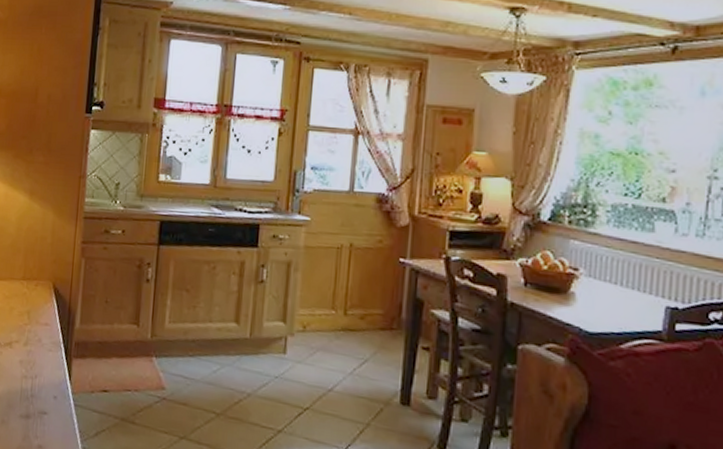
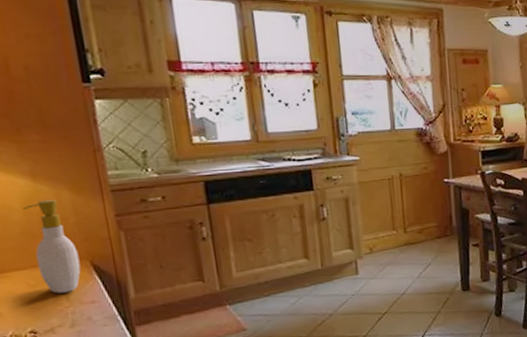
soap bottle: none [14,218,46,310] -> present [22,200,81,293]

